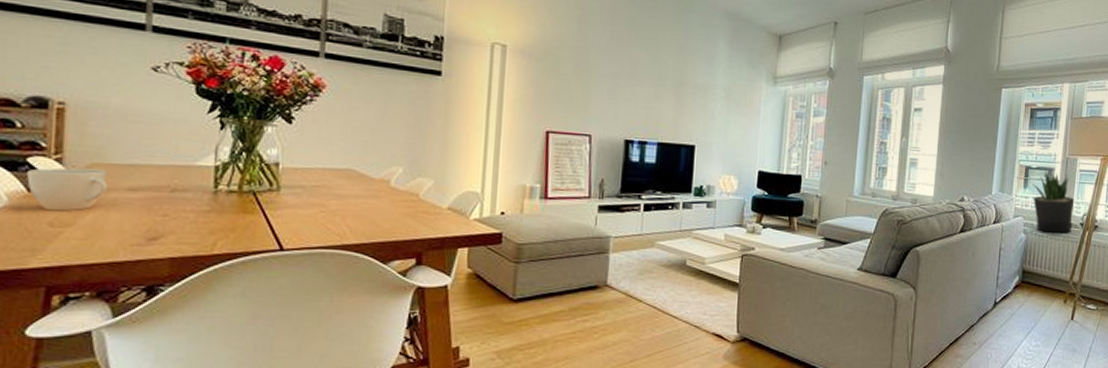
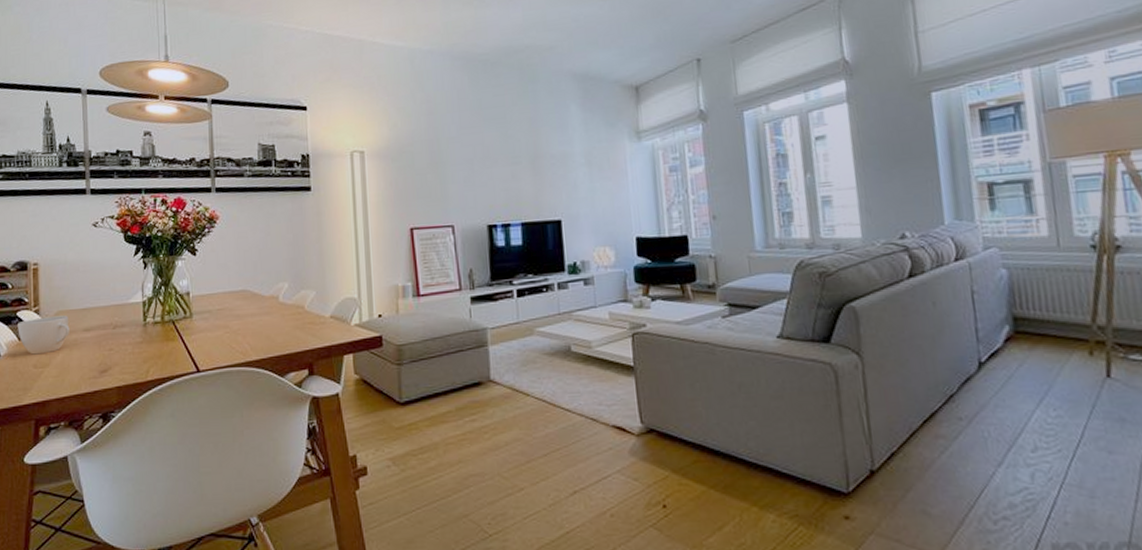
planter: present [1033,169,1075,234] -> none [1003,182,1079,265]

